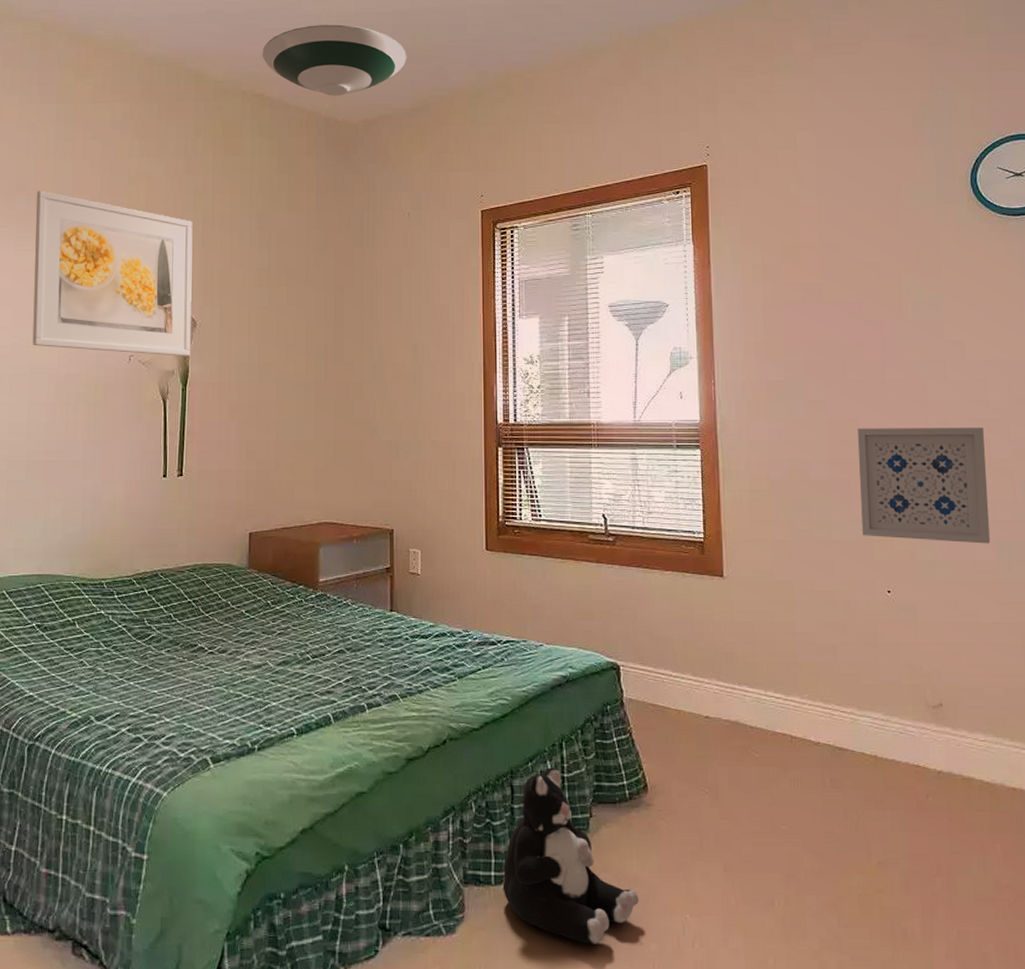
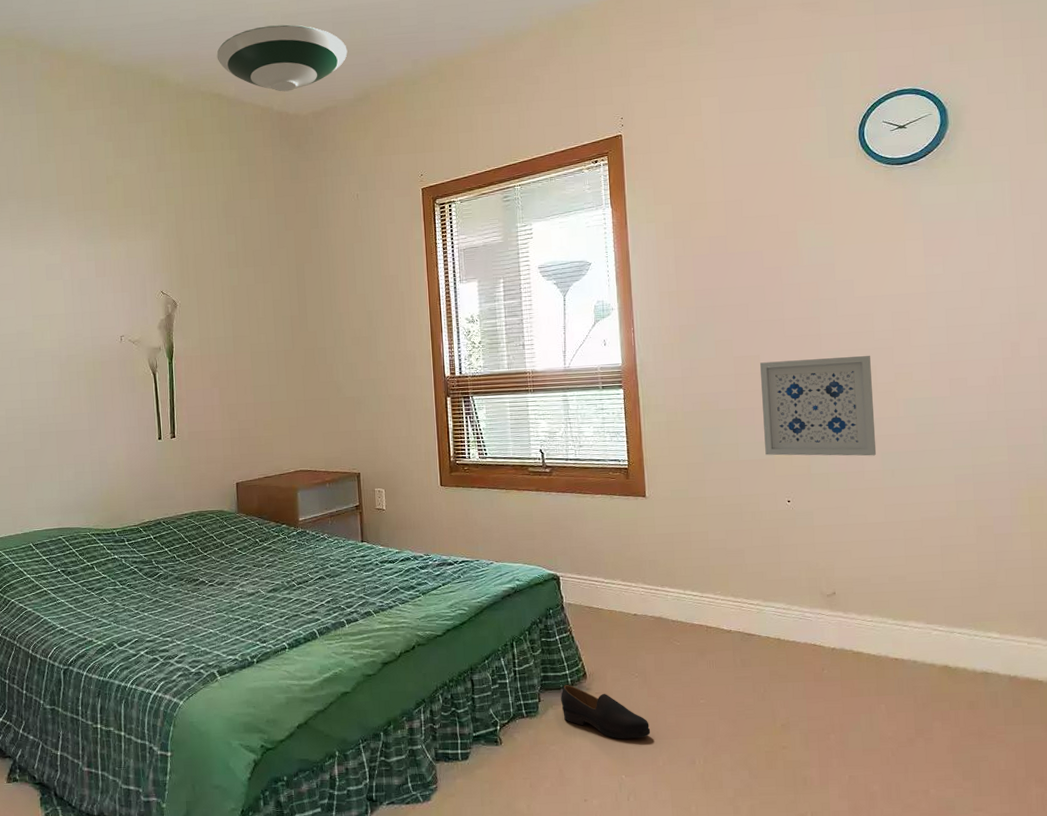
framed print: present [32,191,193,356] -> none [26,194,174,334]
plush toy: present [502,767,639,945] -> none [468,663,582,803]
shoe: none [616,798,722,870] -> present [561,685,651,739]

